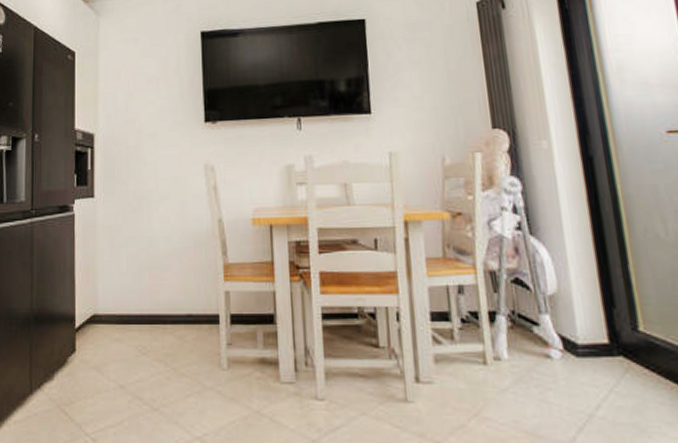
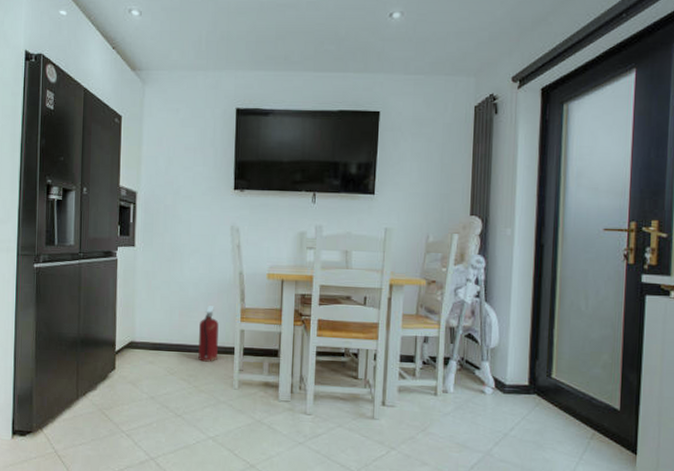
fire extinguisher: none [174,263,199,336] -> present [197,306,219,362]

